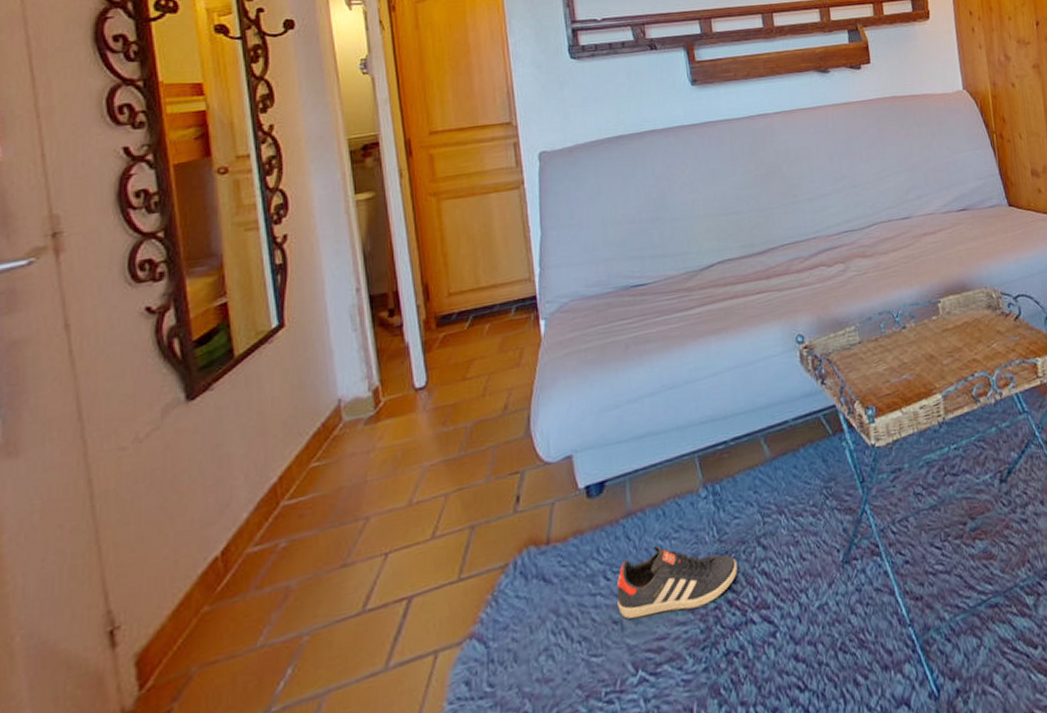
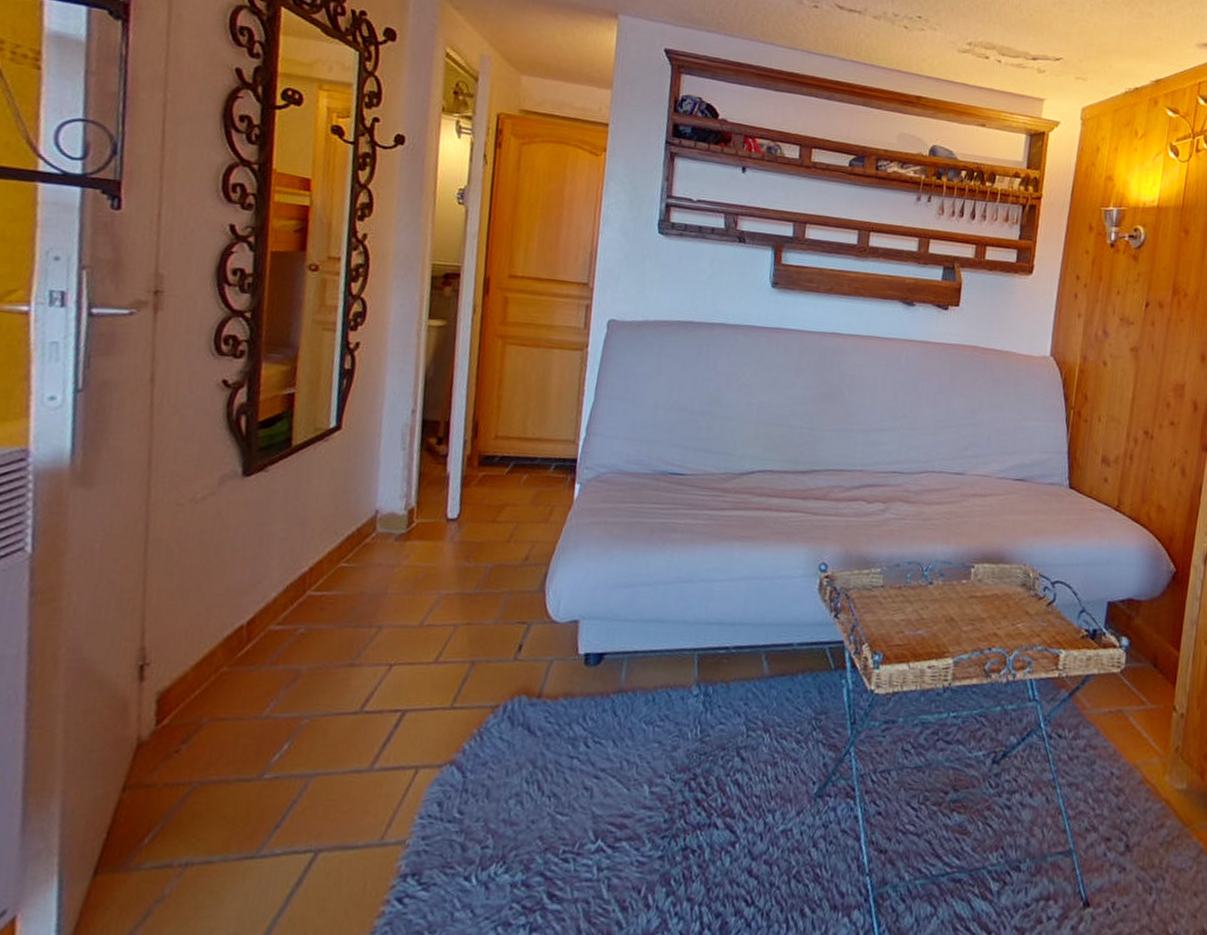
sneaker: present [616,545,738,619] -> none [591,728,713,798]

